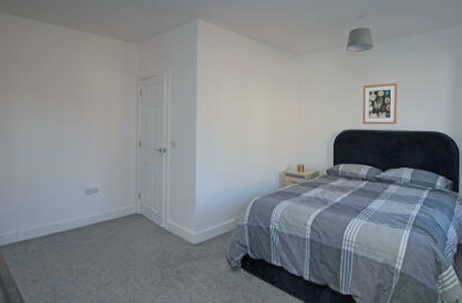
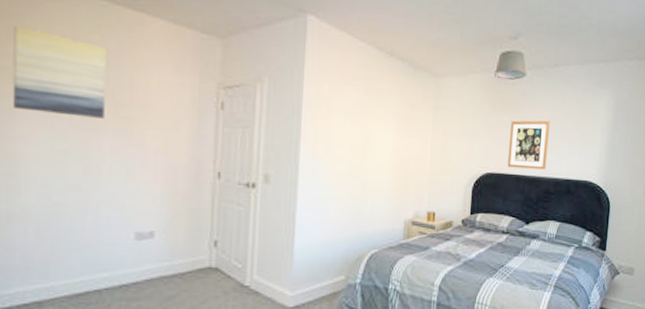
wall art: none [8,50,64,109] -> present [12,26,106,119]

